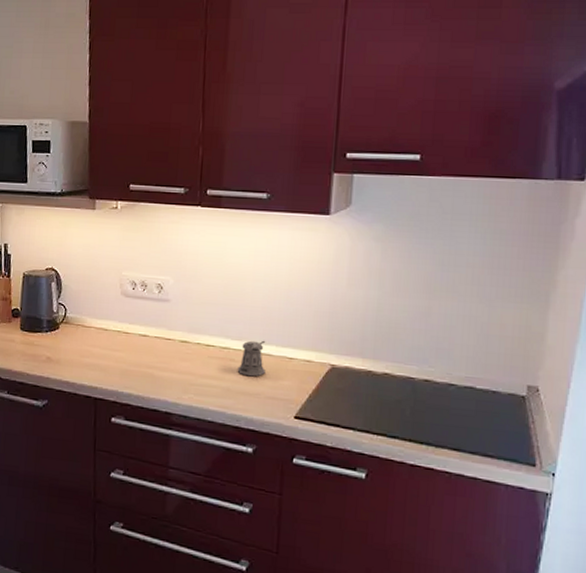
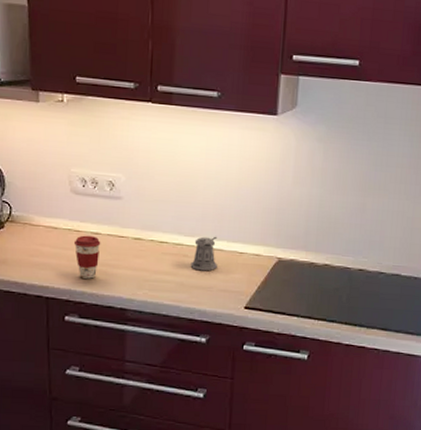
coffee cup: none [122,337,149,381] -> present [73,235,101,279]

